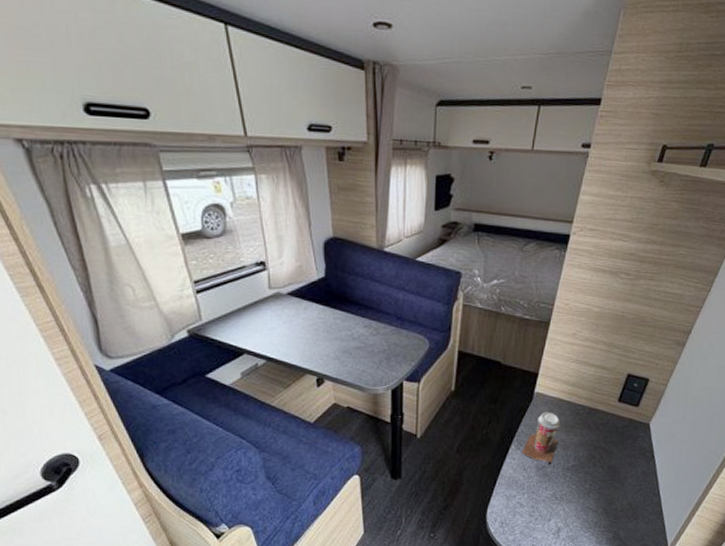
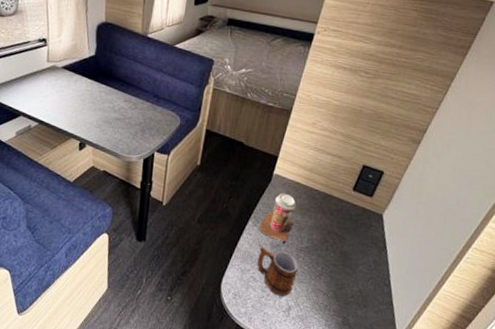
mug: none [522,470,566,519] -> present [257,246,298,297]

